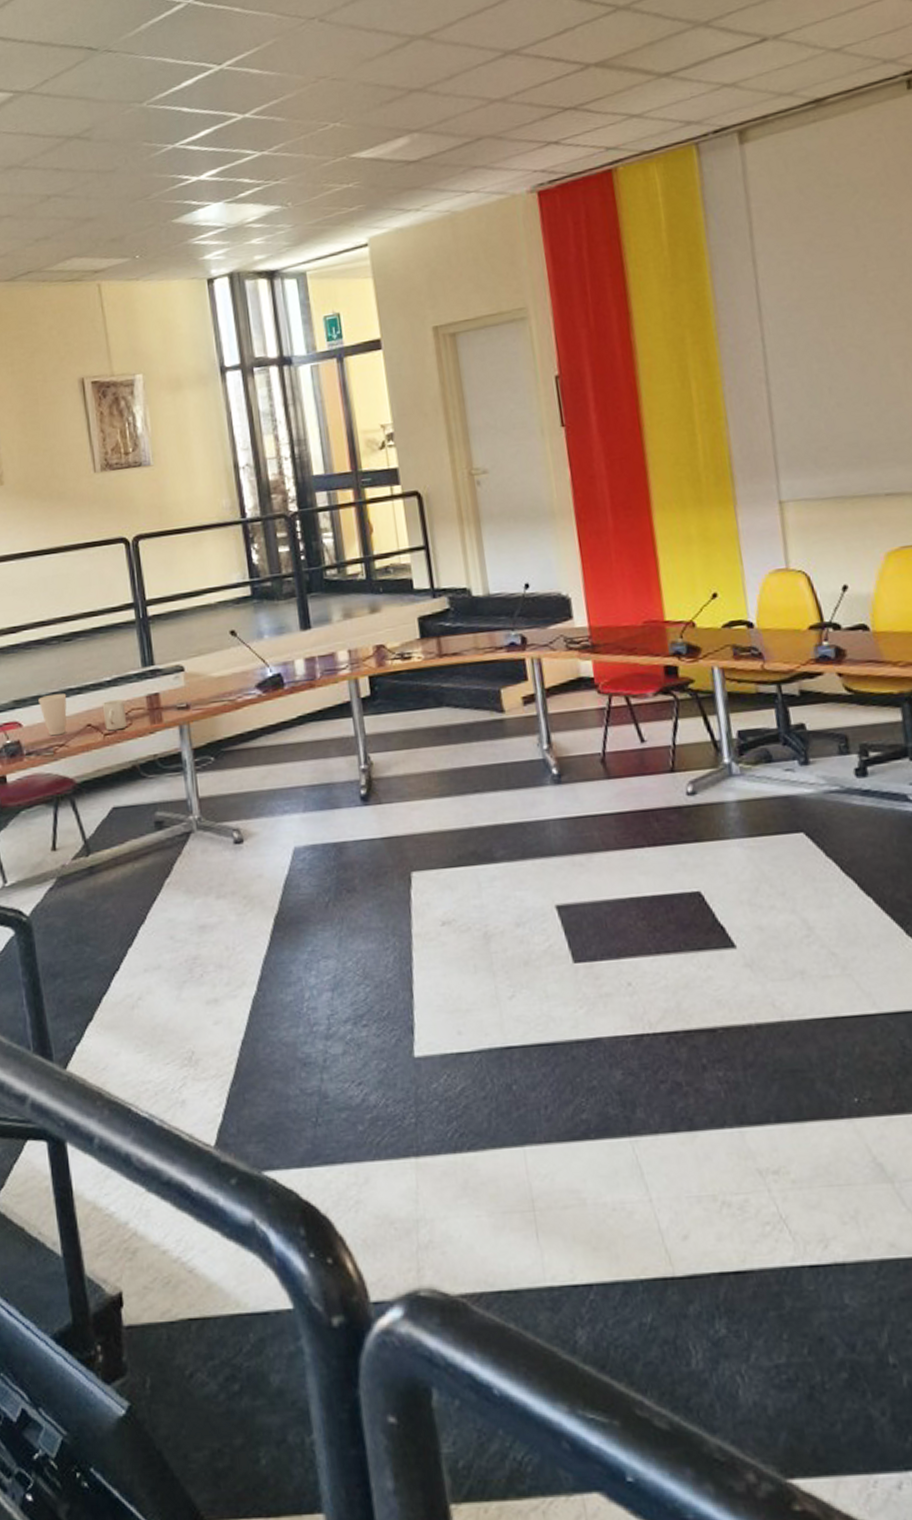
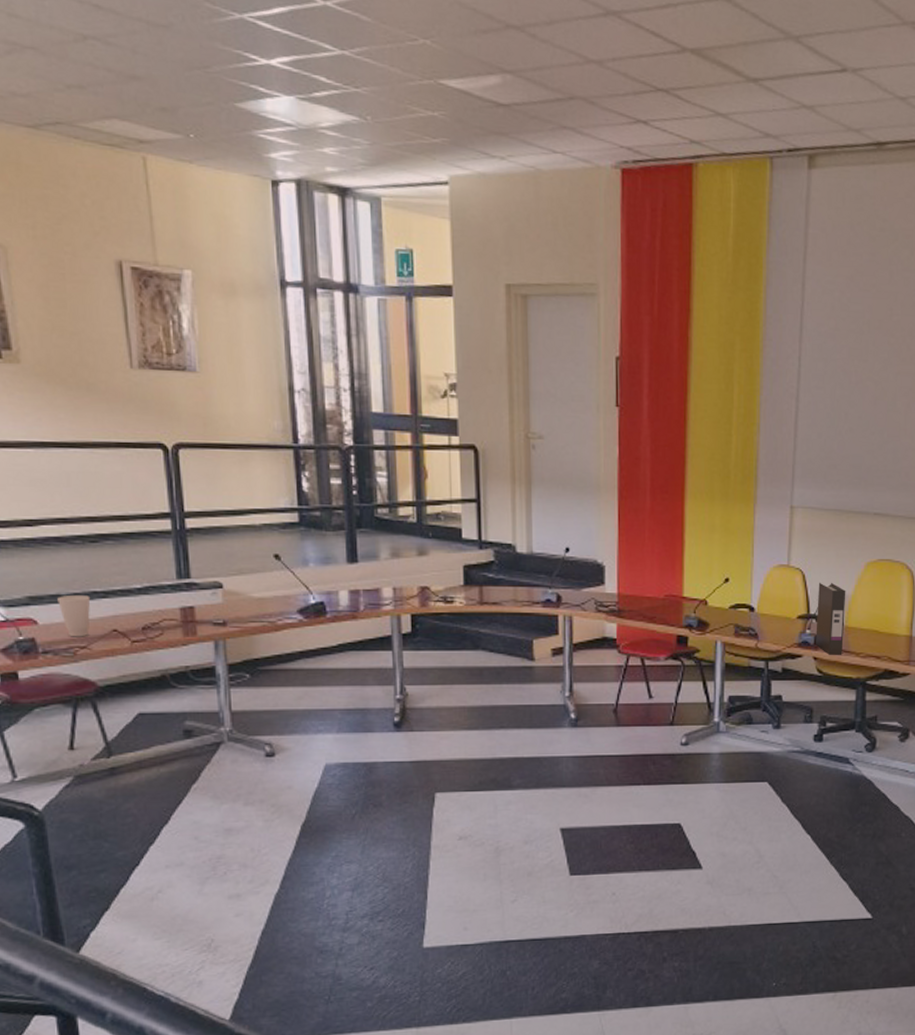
cup: present [102,699,128,731] -> none [130,608,158,639]
binder: none [828,581,875,669] -> present [816,582,846,655]

